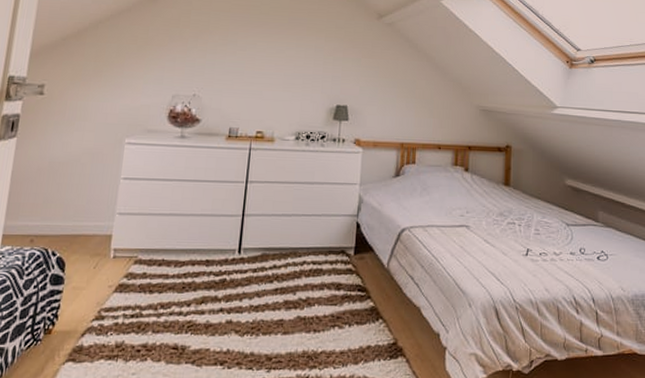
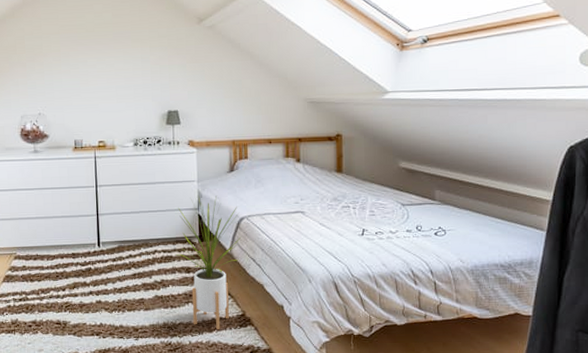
house plant: none [325,200,401,362] -> present [174,195,242,330]

